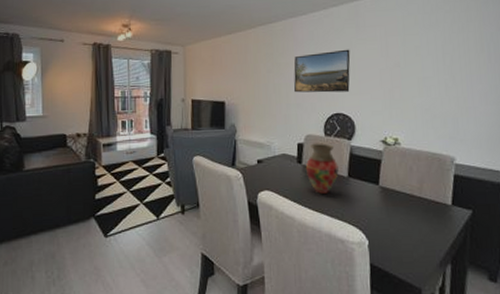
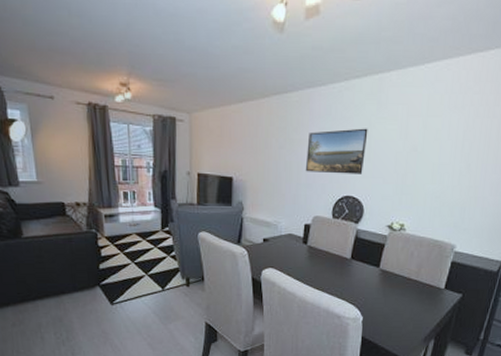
vase: present [305,143,339,194] -> none [310,225,343,273]

